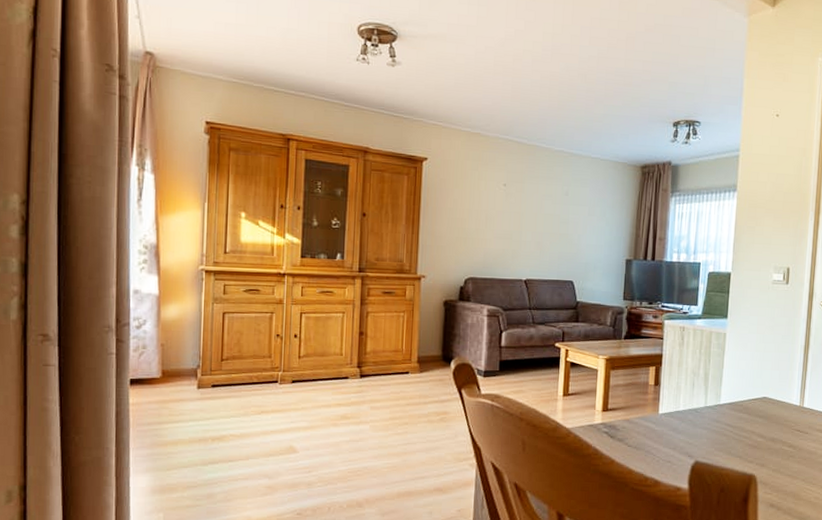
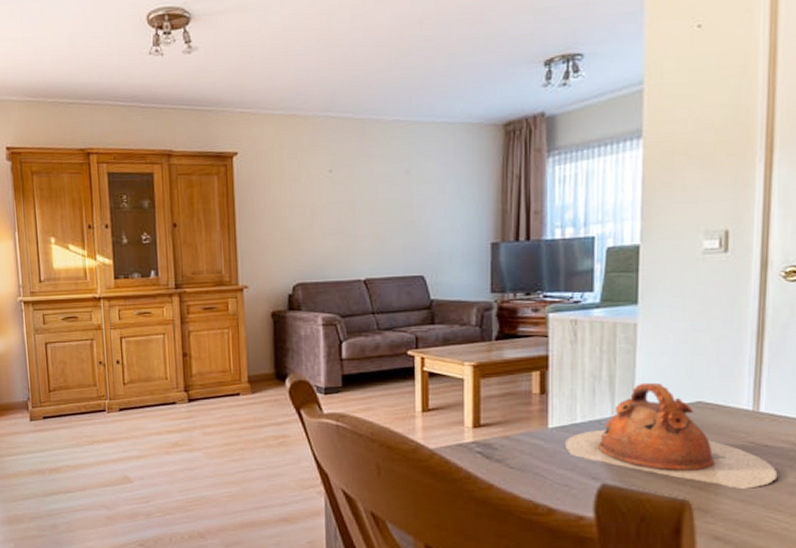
teapot: none [670,380,814,466] -> present [565,382,778,489]

